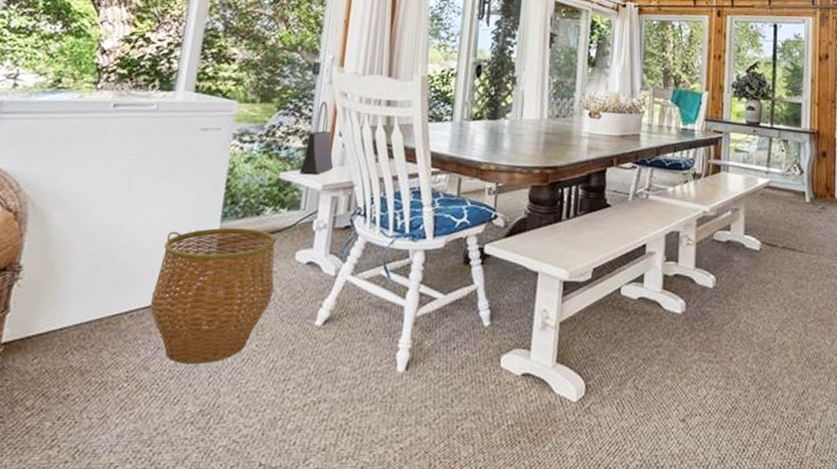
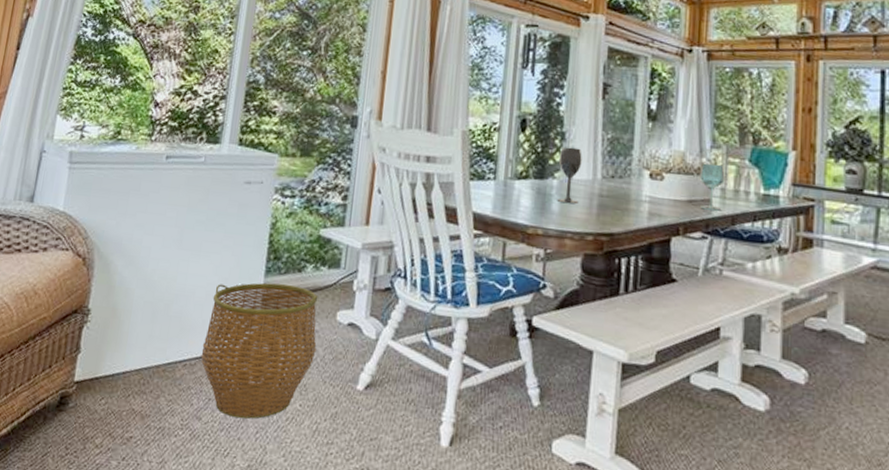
tote bag: present [299,102,334,175] -> none [339,156,373,232]
wine glass: none [509,90,531,142] -> present [558,147,582,204]
wine glass: none [630,102,653,144] -> present [699,163,726,211]

